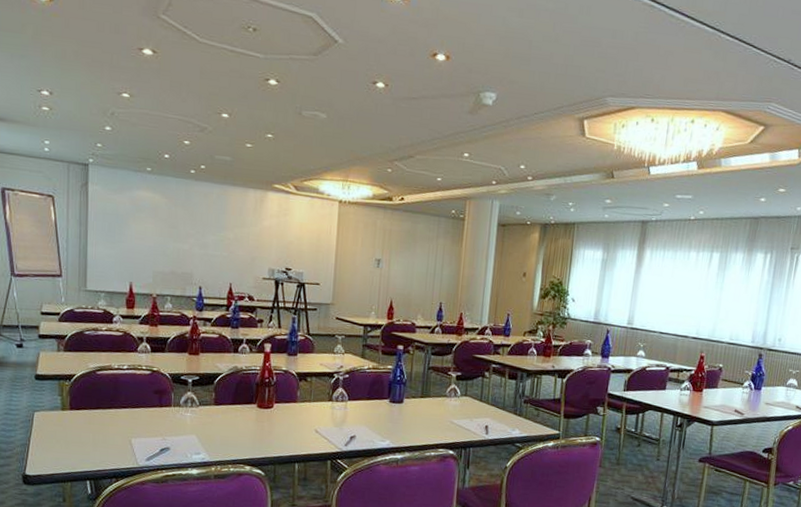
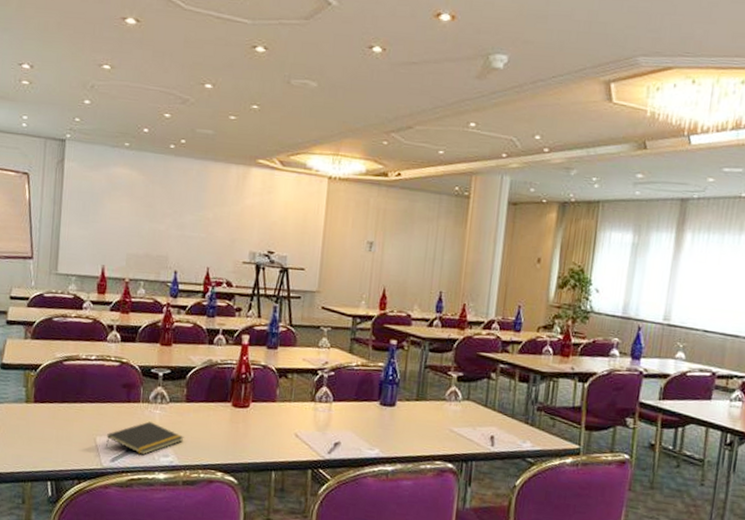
notepad: none [140,423,214,454] -> present [105,421,184,455]

